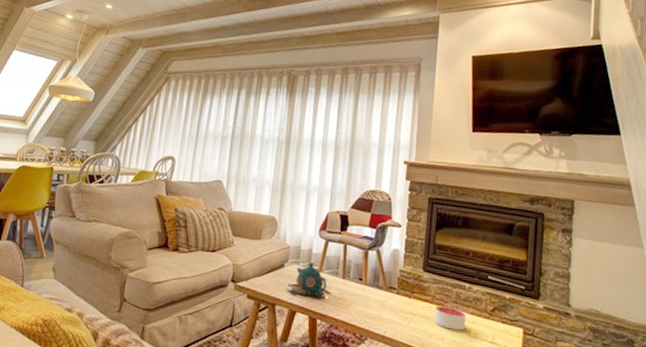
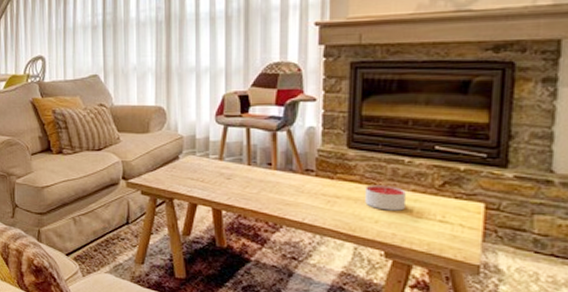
teapot: present [286,262,331,299] -> none [183,151,236,189]

